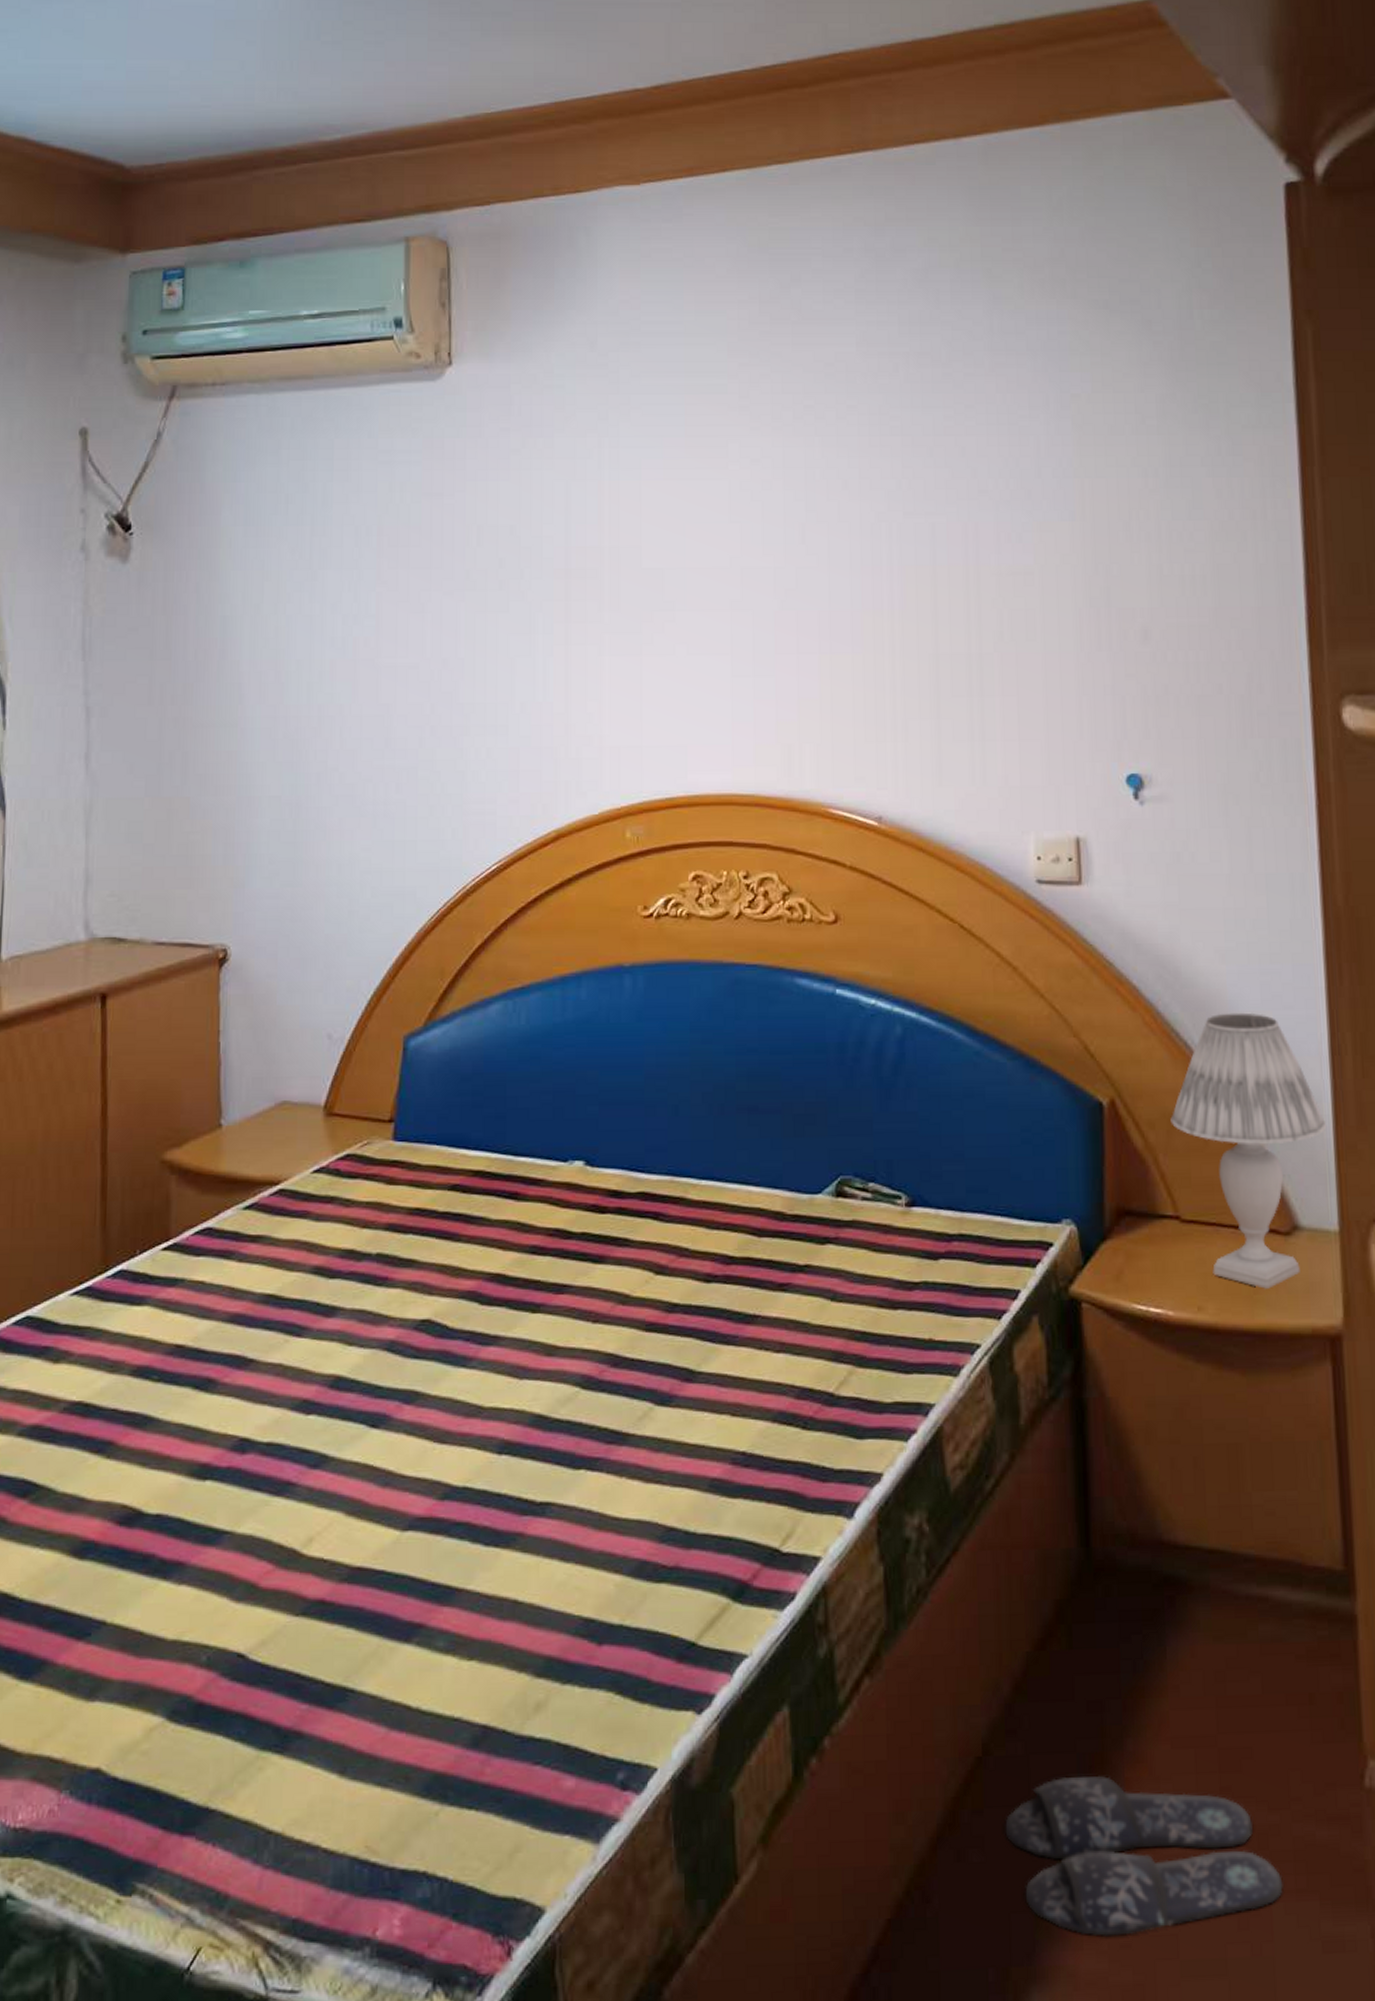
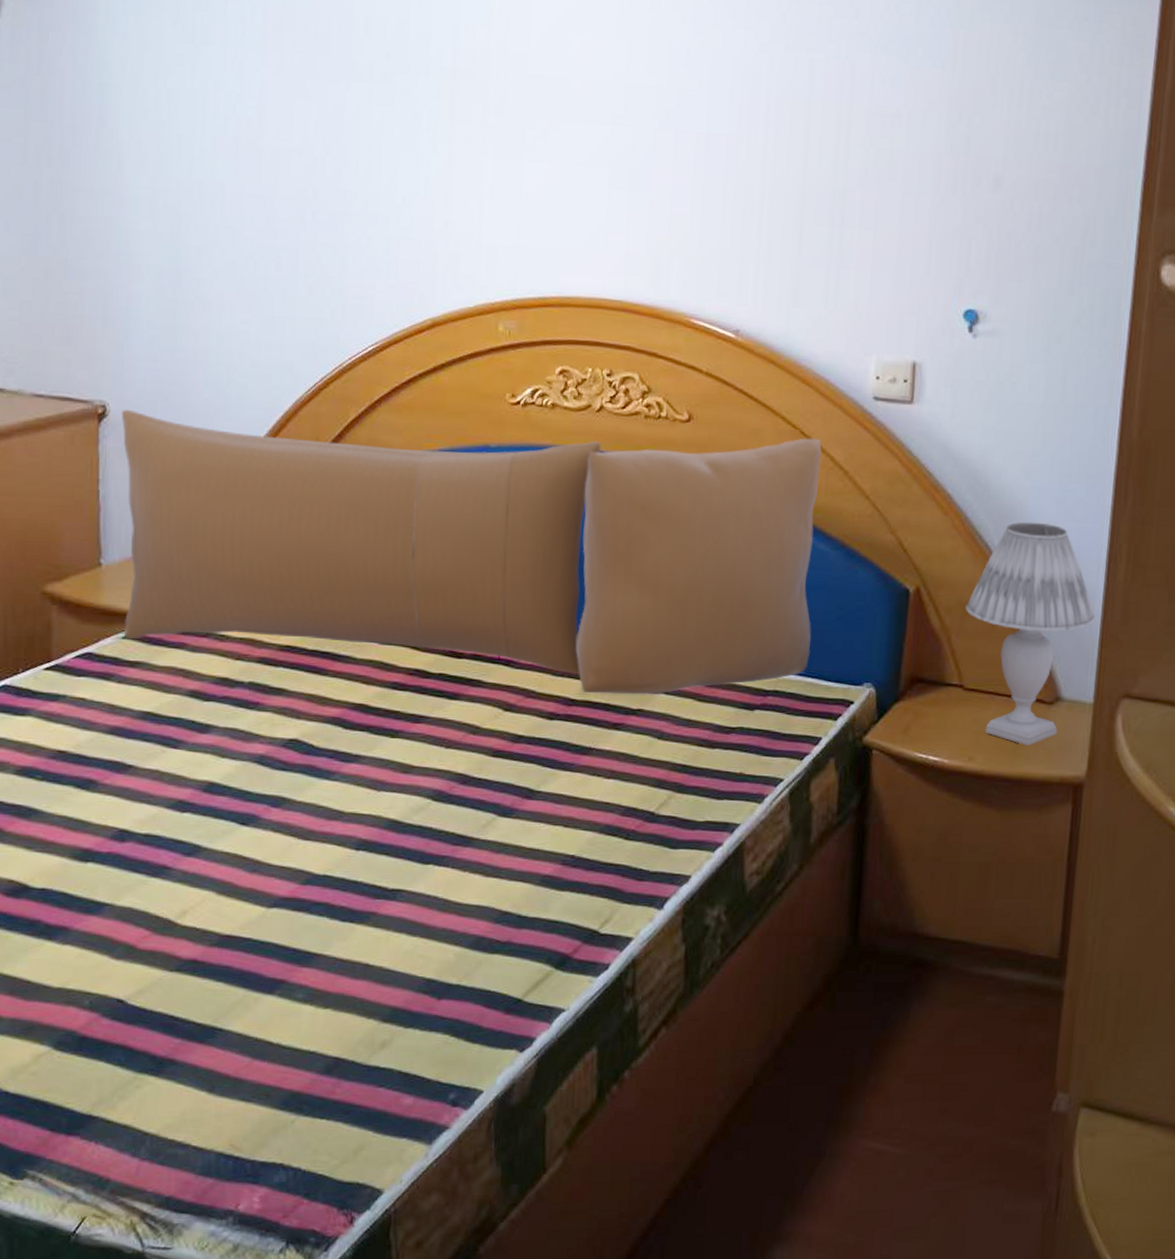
pillow: none [242,951,743,1226] -> present [121,409,601,675]
pillow: none [729,932,997,1249] -> present [575,438,822,695]
slippers: present [1005,1776,1283,1936] -> none [766,1101,979,1211]

